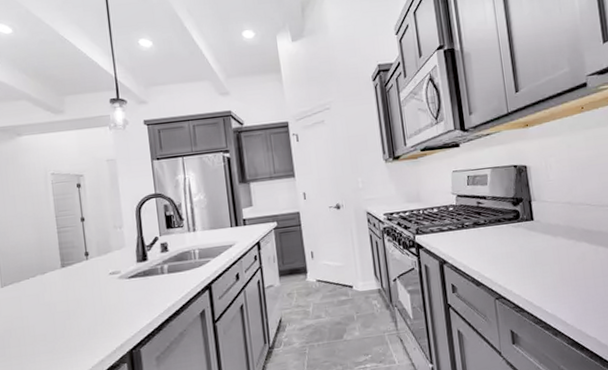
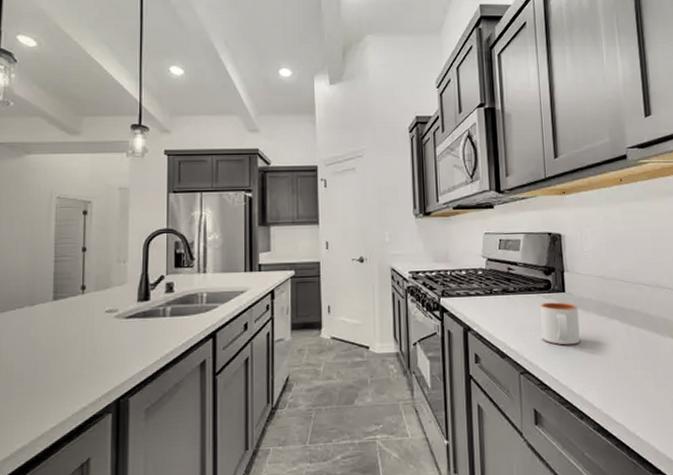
mug: none [510,230,551,270] -> present [540,302,580,346]

